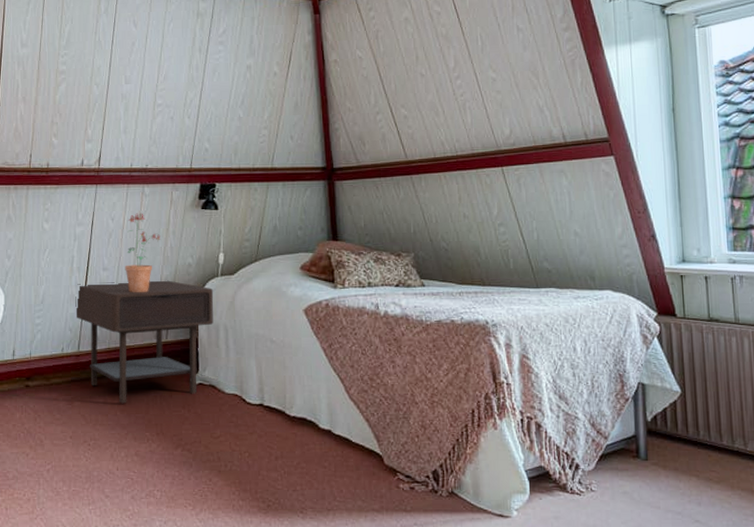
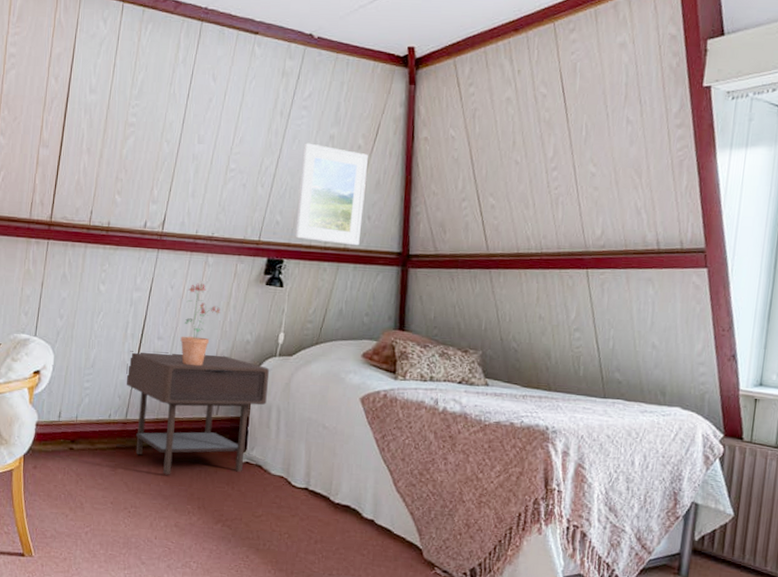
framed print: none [223,74,286,165] -> present [295,143,368,246]

